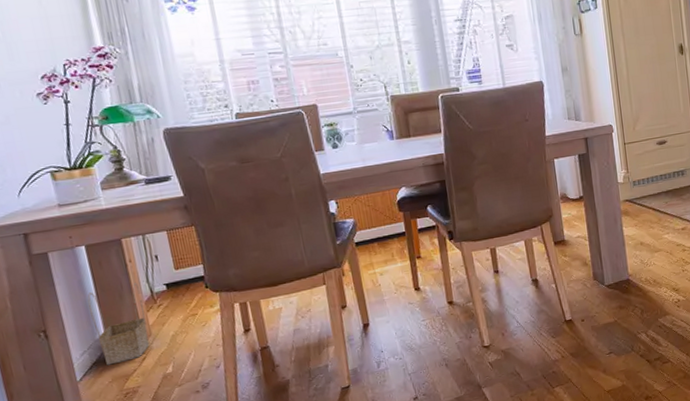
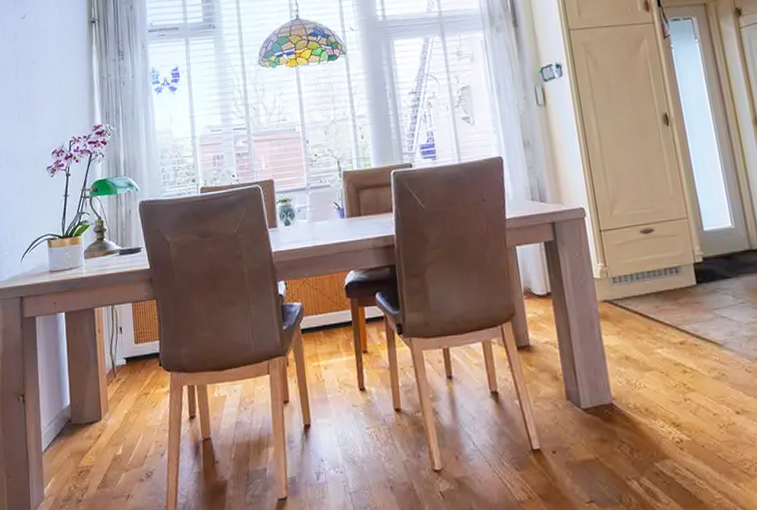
basket: present [87,282,149,366] -> none [60,353,106,439]

